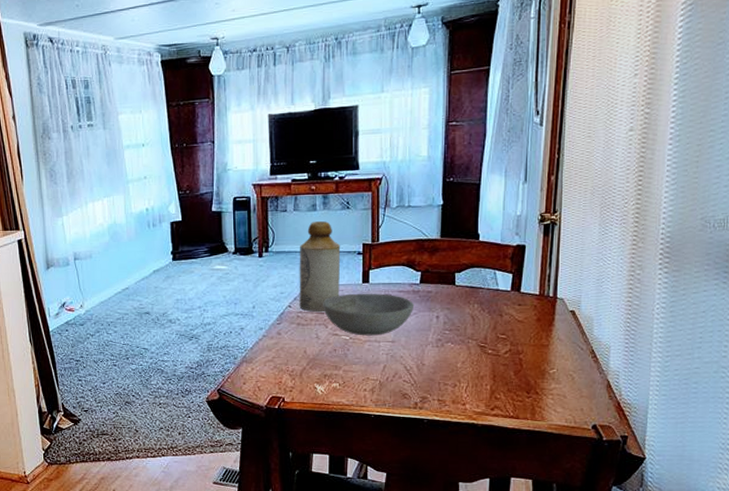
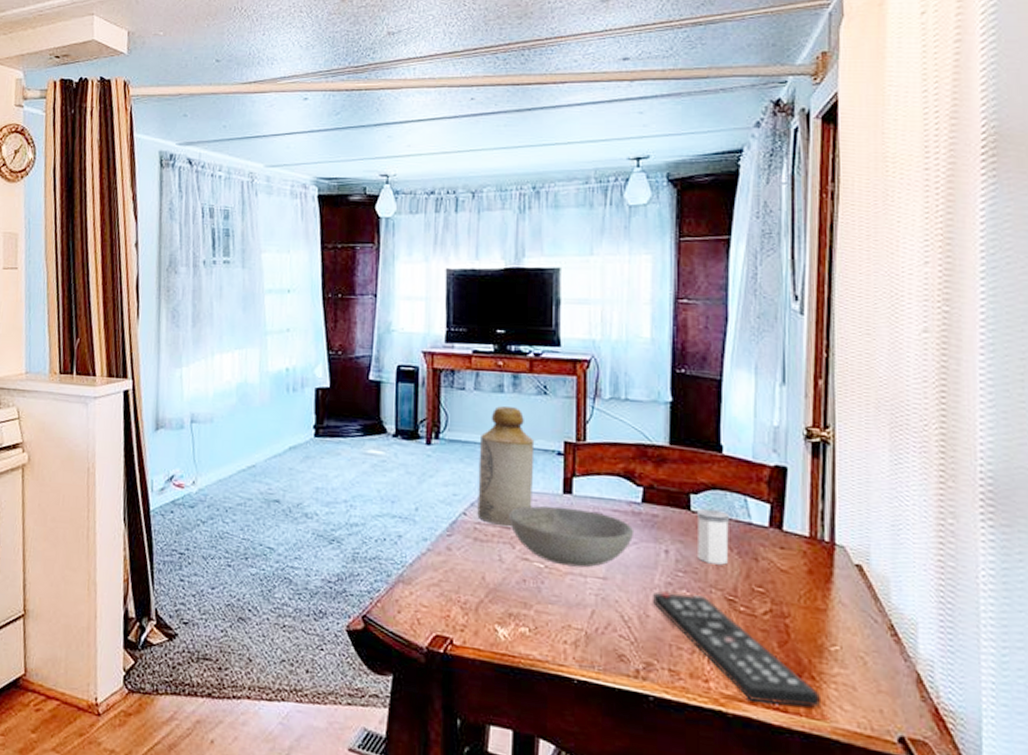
remote control: none [428,346,541,415] -> present [653,592,820,707]
salt shaker: none [459,283,484,322] -> present [696,509,731,565]

